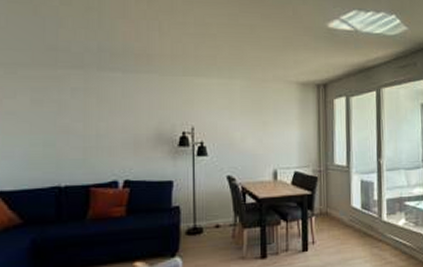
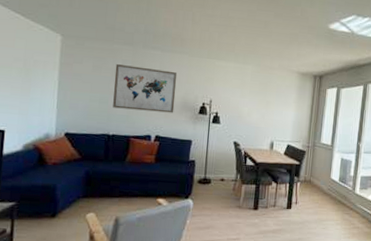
wall art: none [61,93,146,151] -> present [113,63,178,113]

